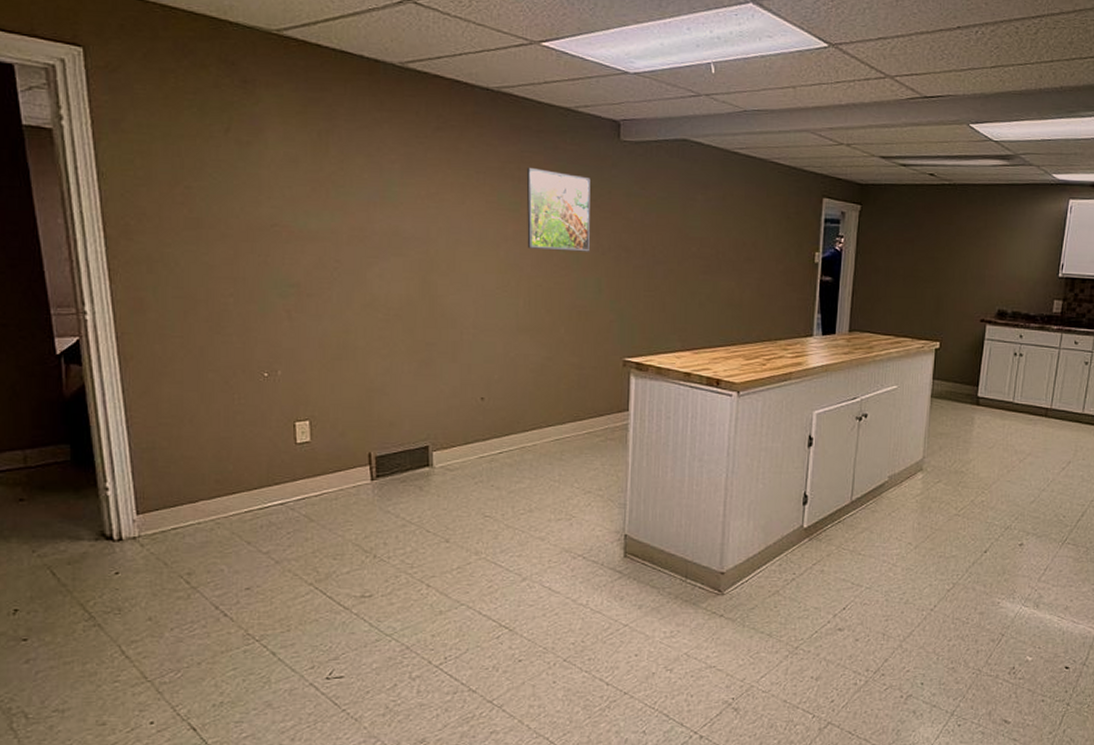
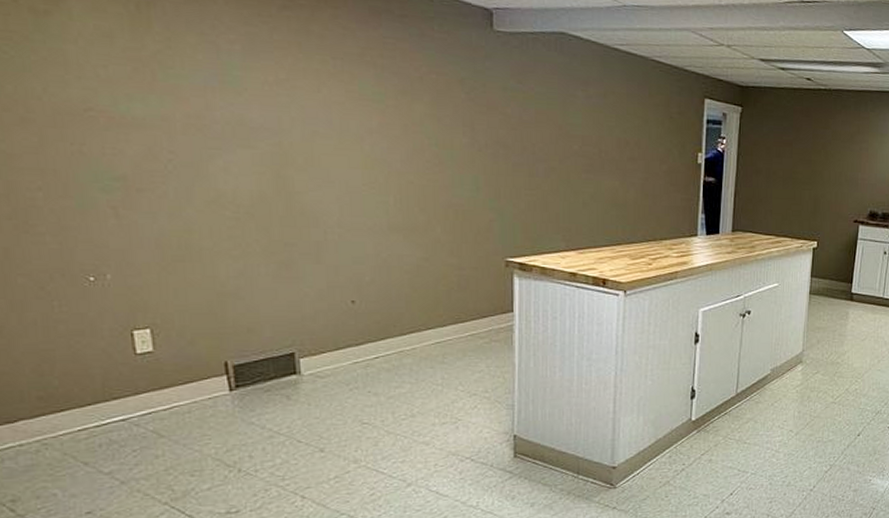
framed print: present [526,167,590,252] -> none [390,54,464,148]

